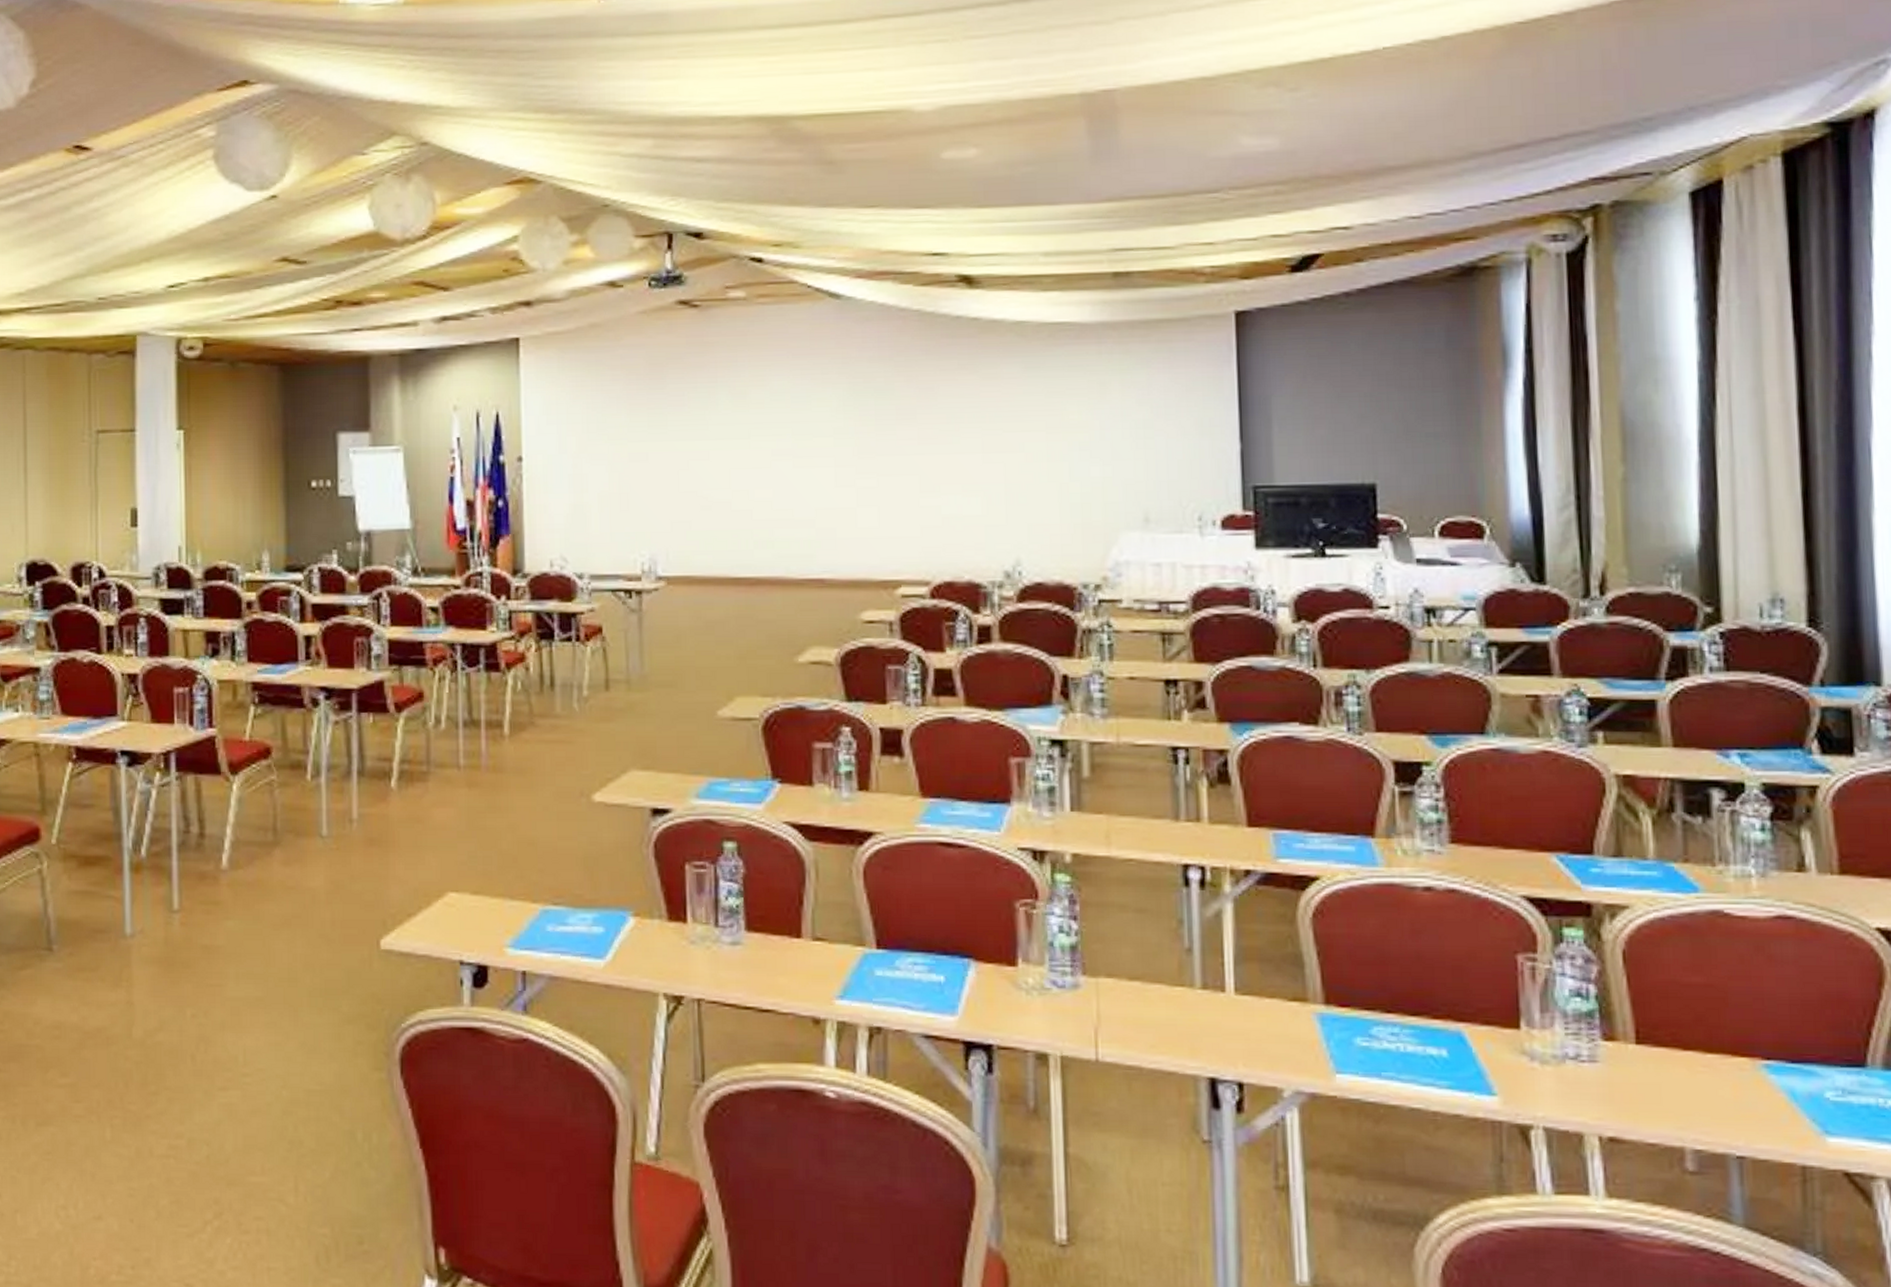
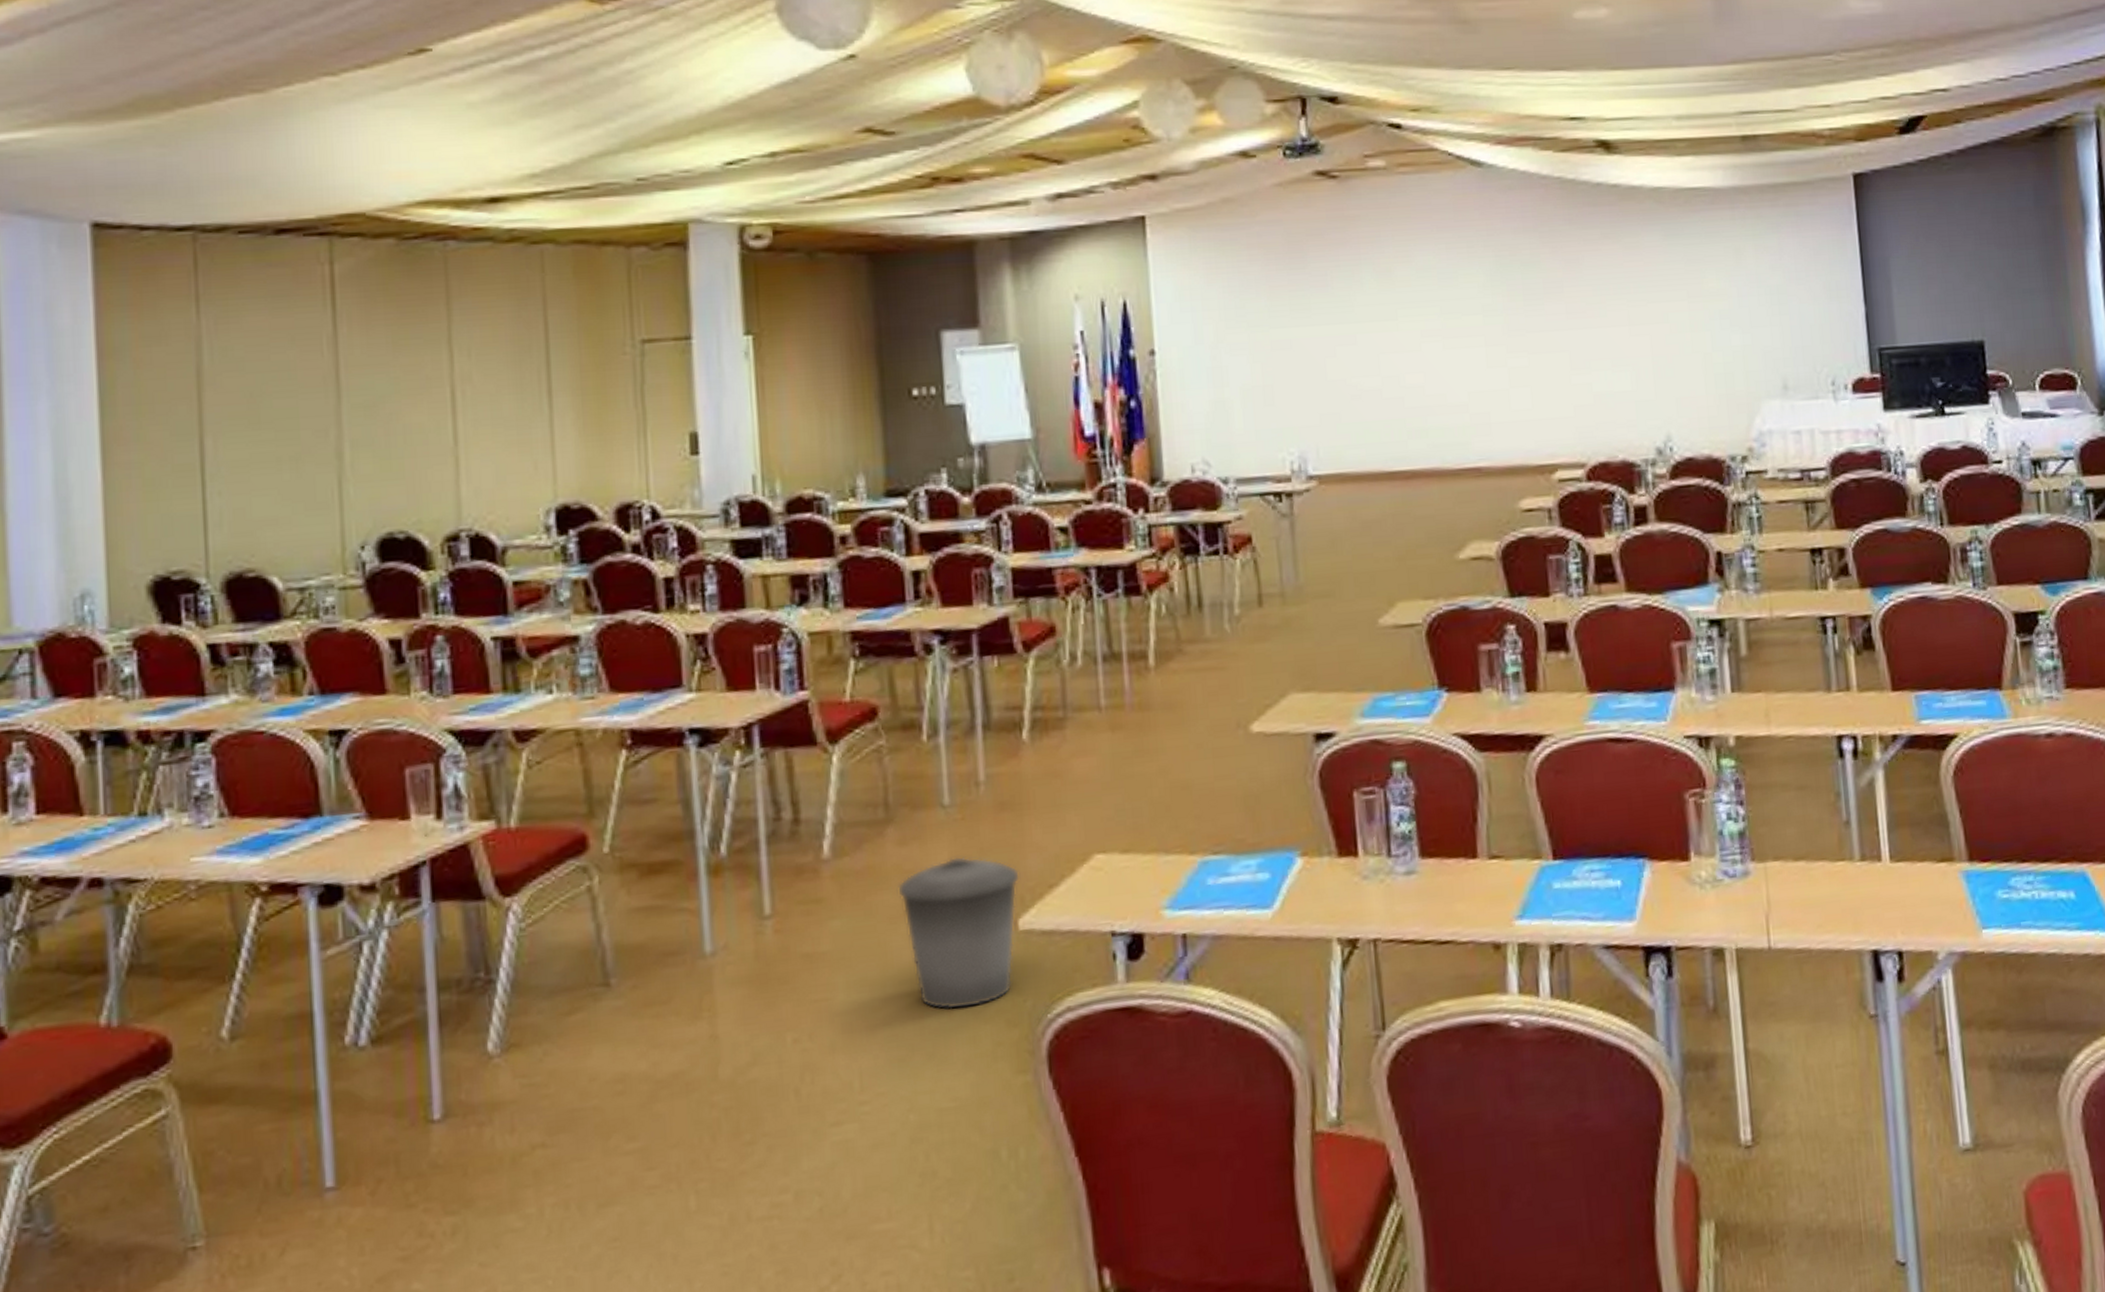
trash can: none [281,880,383,1009] -> present [898,856,1019,1010]

